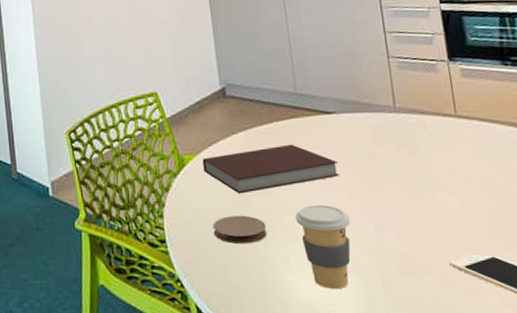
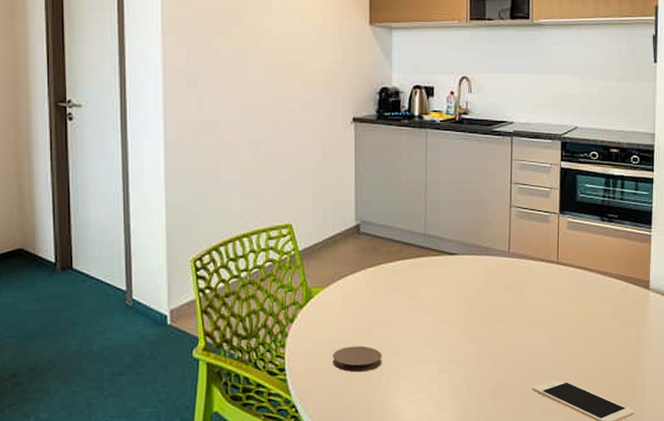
notebook: present [202,144,340,194] -> none [330,281,454,326]
coffee cup: present [295,204,351,290] -> none [410,337,457,412]

